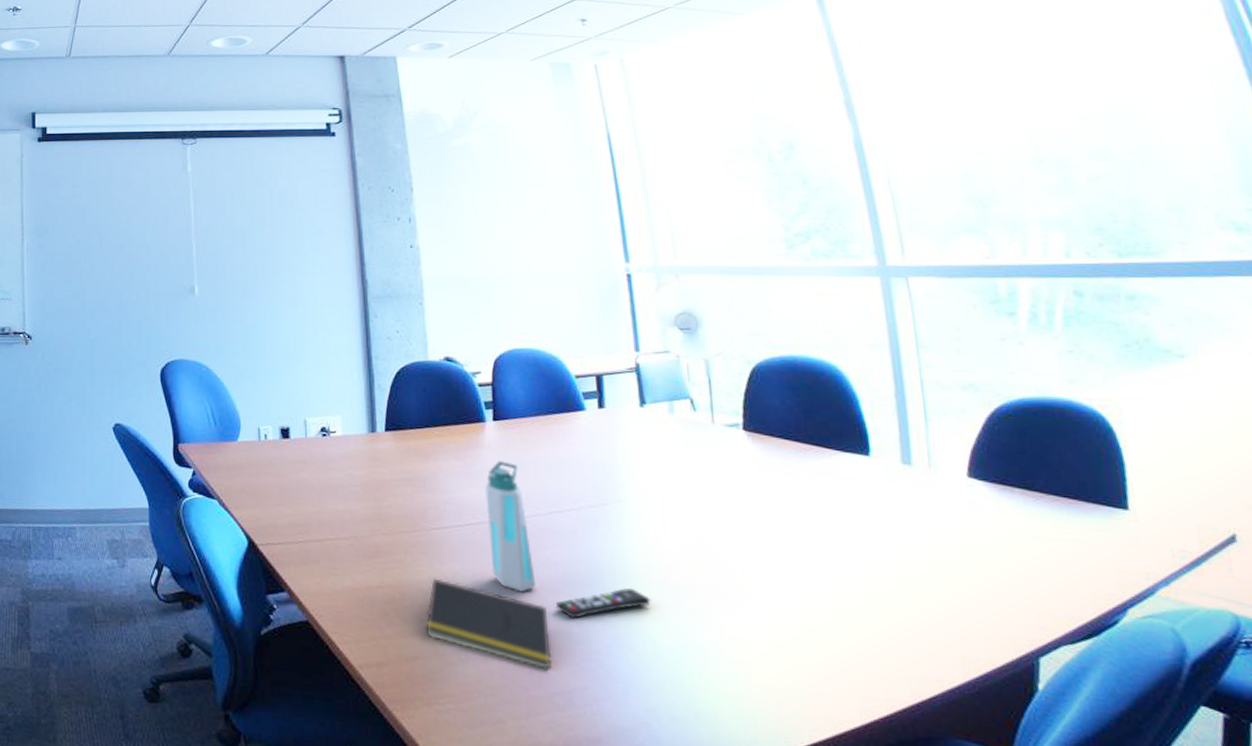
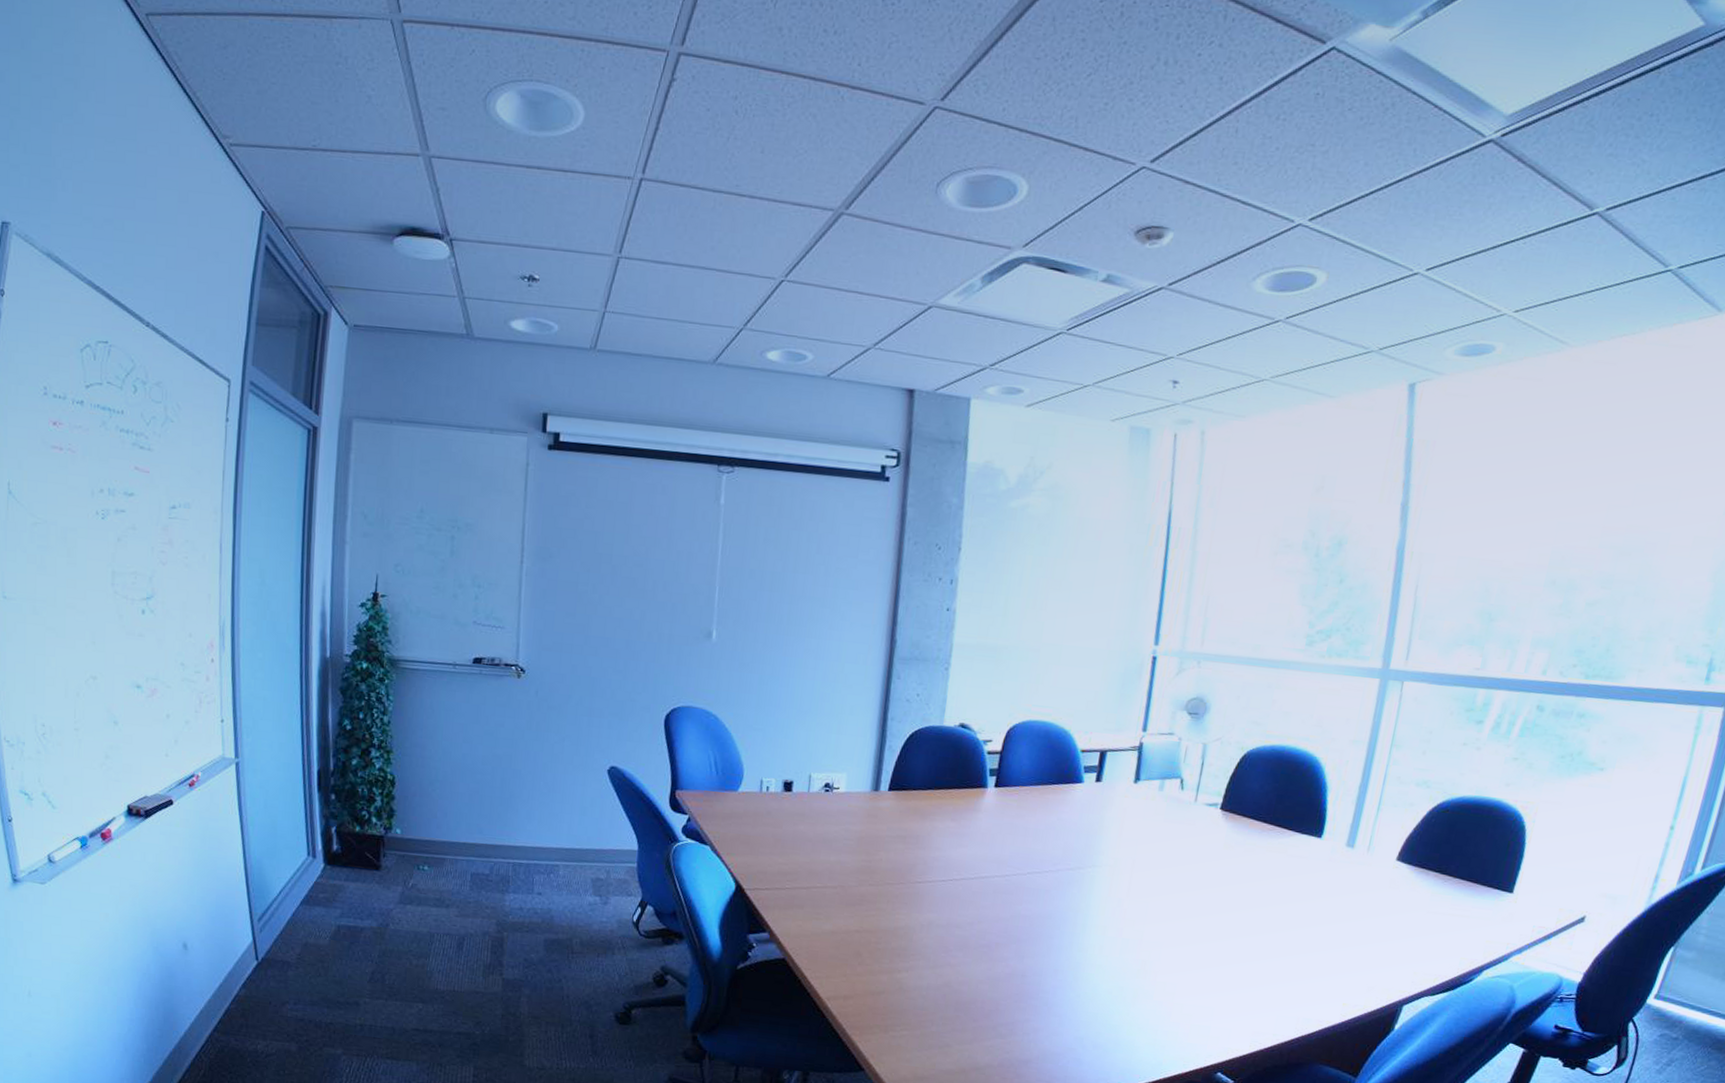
notepad: present [424,578,553,670] -> none [893,925,1010,1005]
water bottle: present [485,461,536,593] -> none [965,824,1009,941]
remote control: present [556,587,651,618] -> none [1017,940,1101,964]

